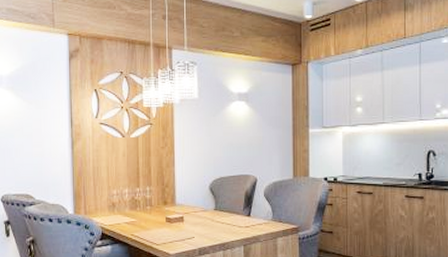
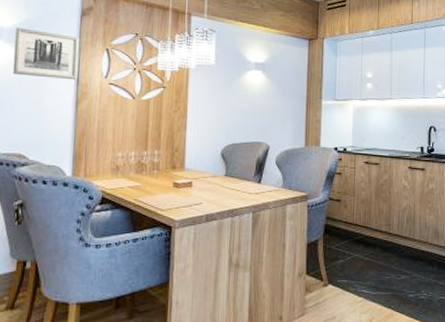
wall art: none [12,75,71,122] -> present [12,28,80,80]

